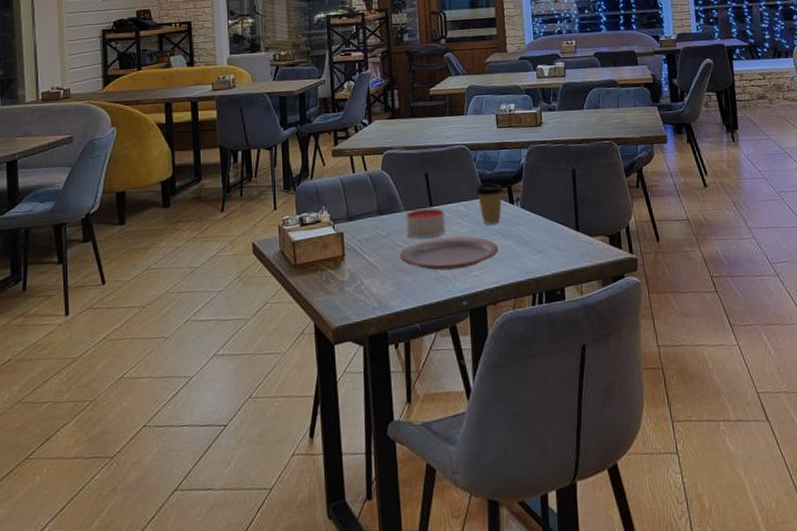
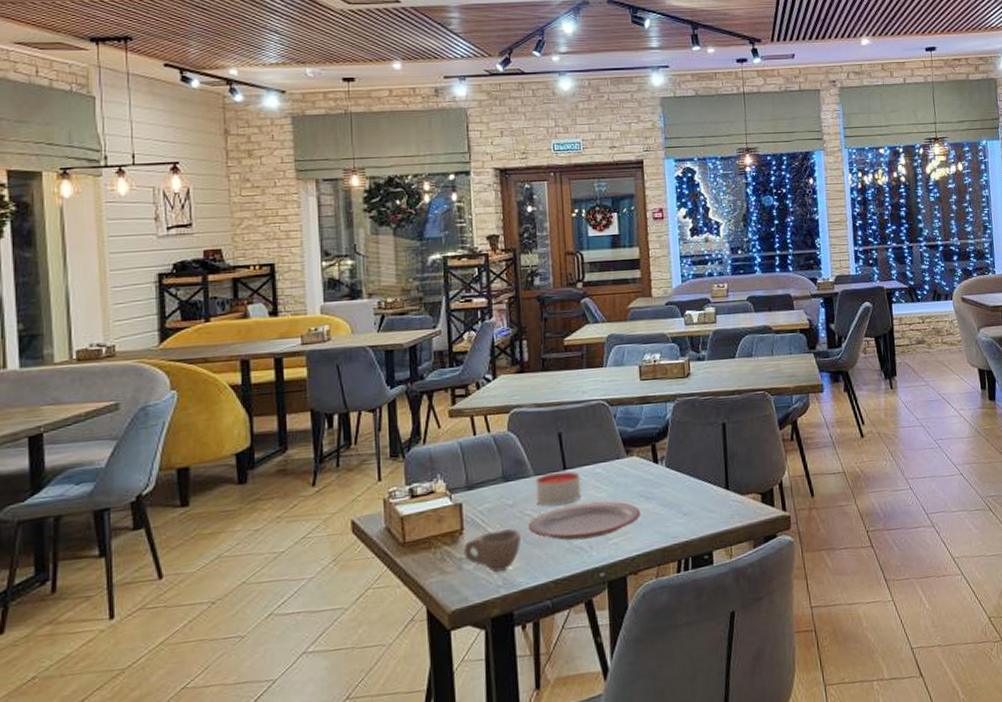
cup: none [344,257,393,295] -> present [463,529,521,572]
coffee cup: present [475,183,504,225] -> none [615,441,647,487]

